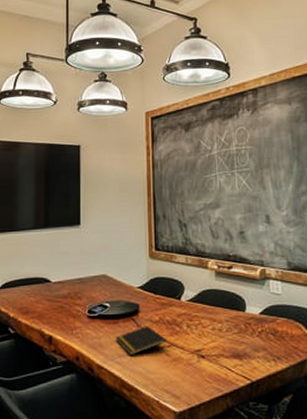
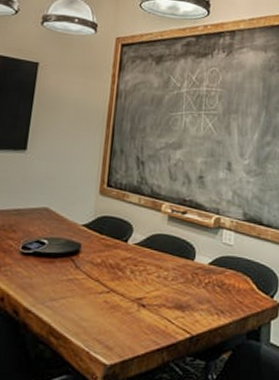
notepad: present [116,326,166,355] -> none [50,268,106,299]

